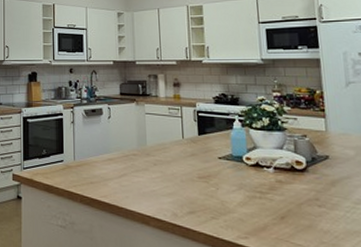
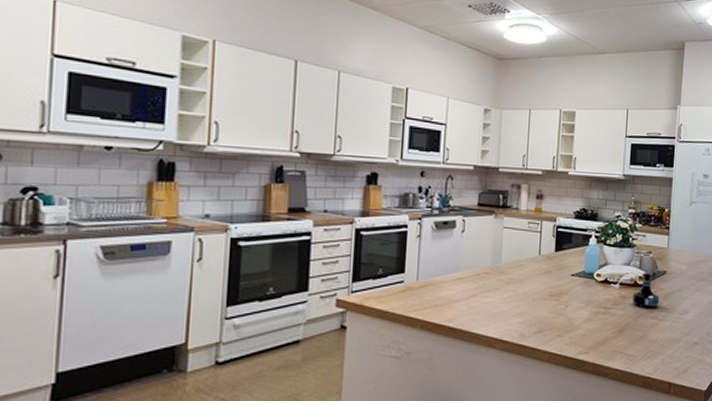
tequila bottle: none [290,156,326,196] -> present [632,272,660,308]

